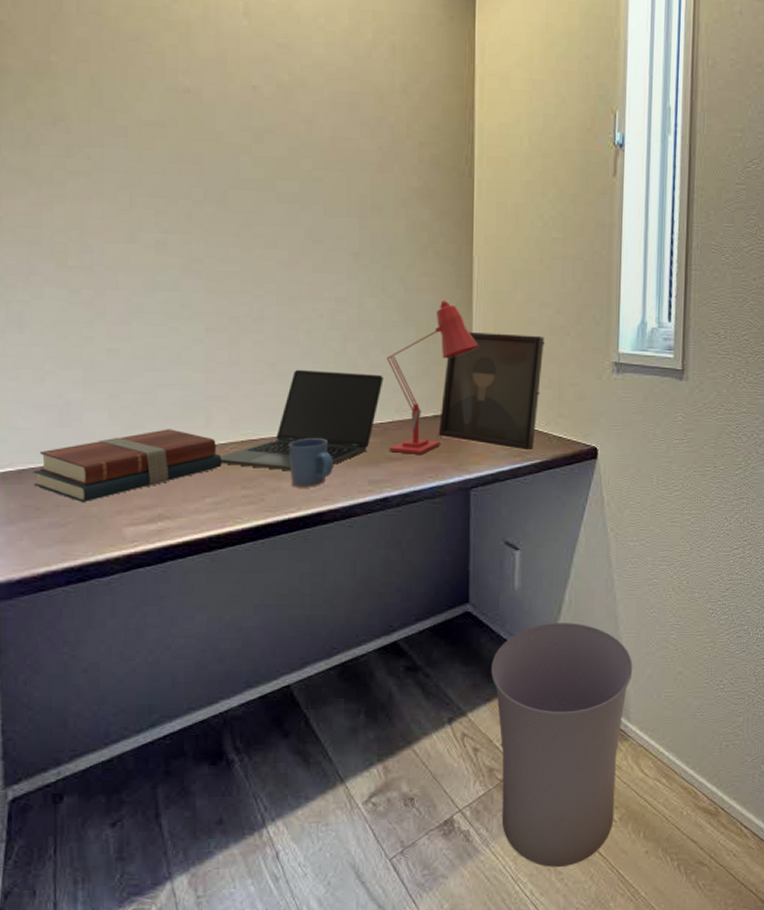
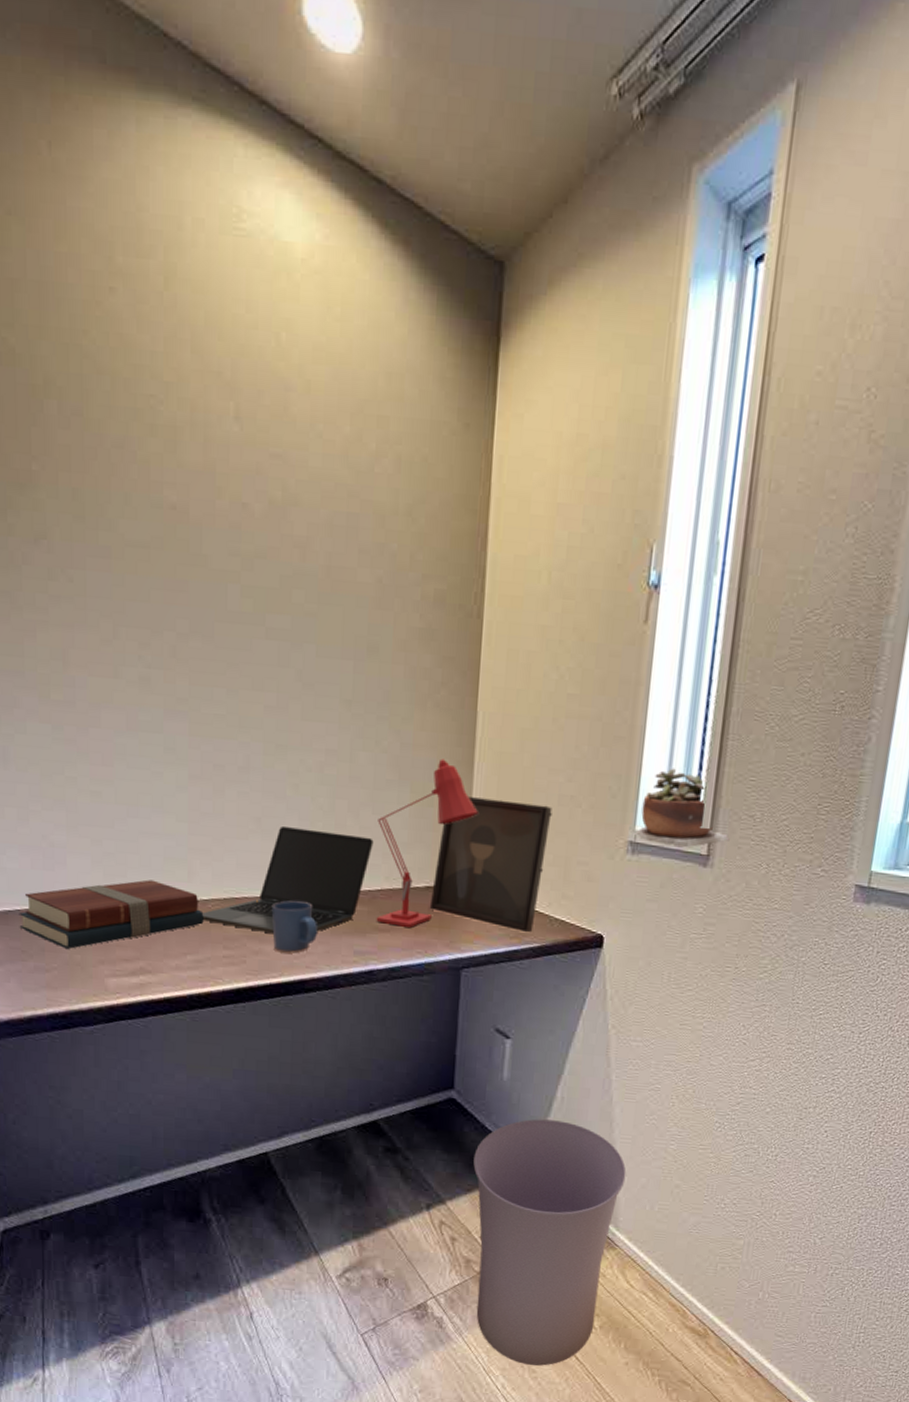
succulent plant: none [614,296,700,365] -> present [630,768,730,848]

